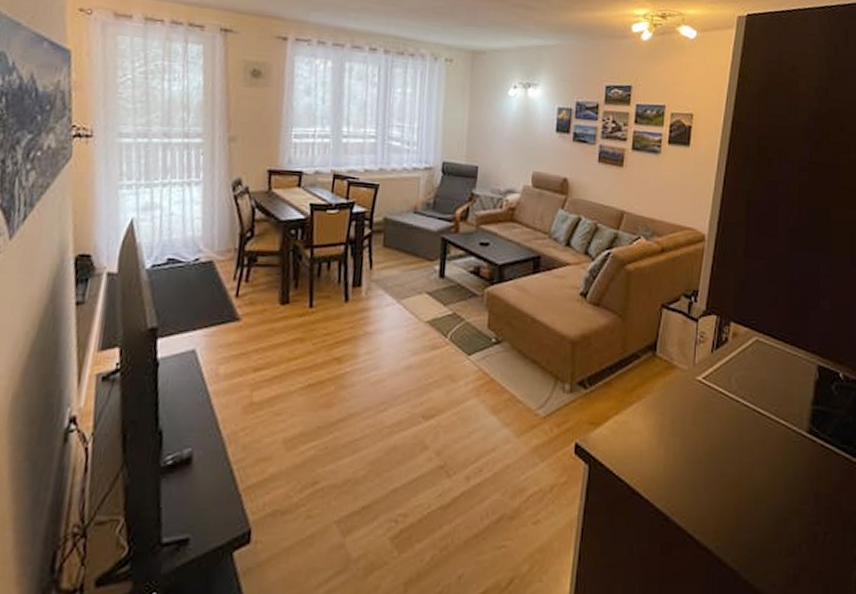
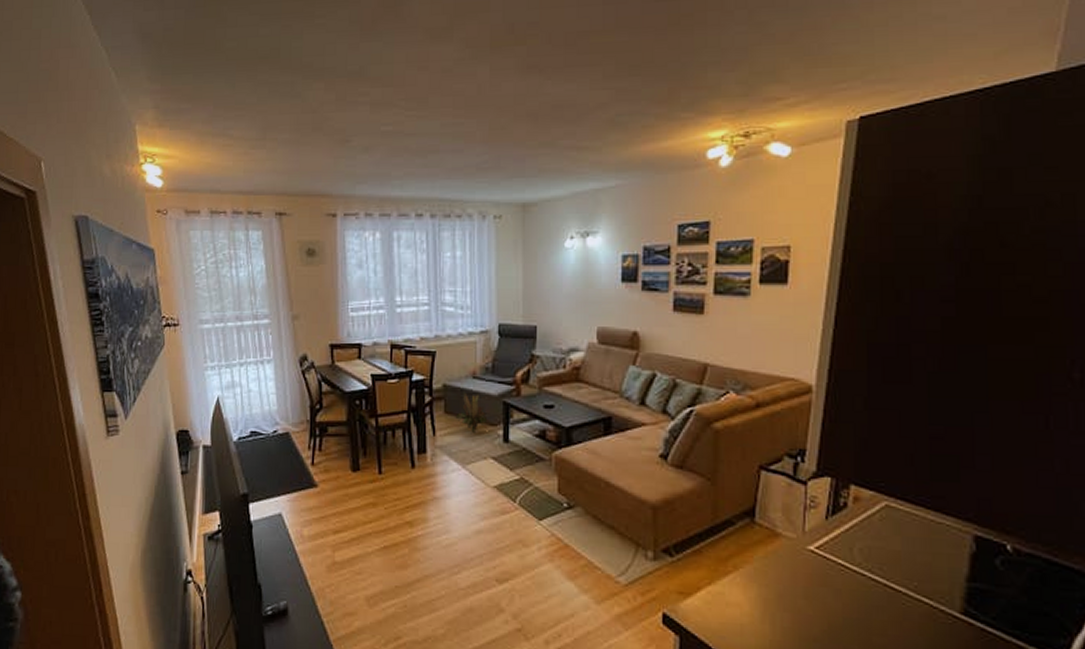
decorative plant: none [394,226,426,268] -> present [455,392,488,433]

